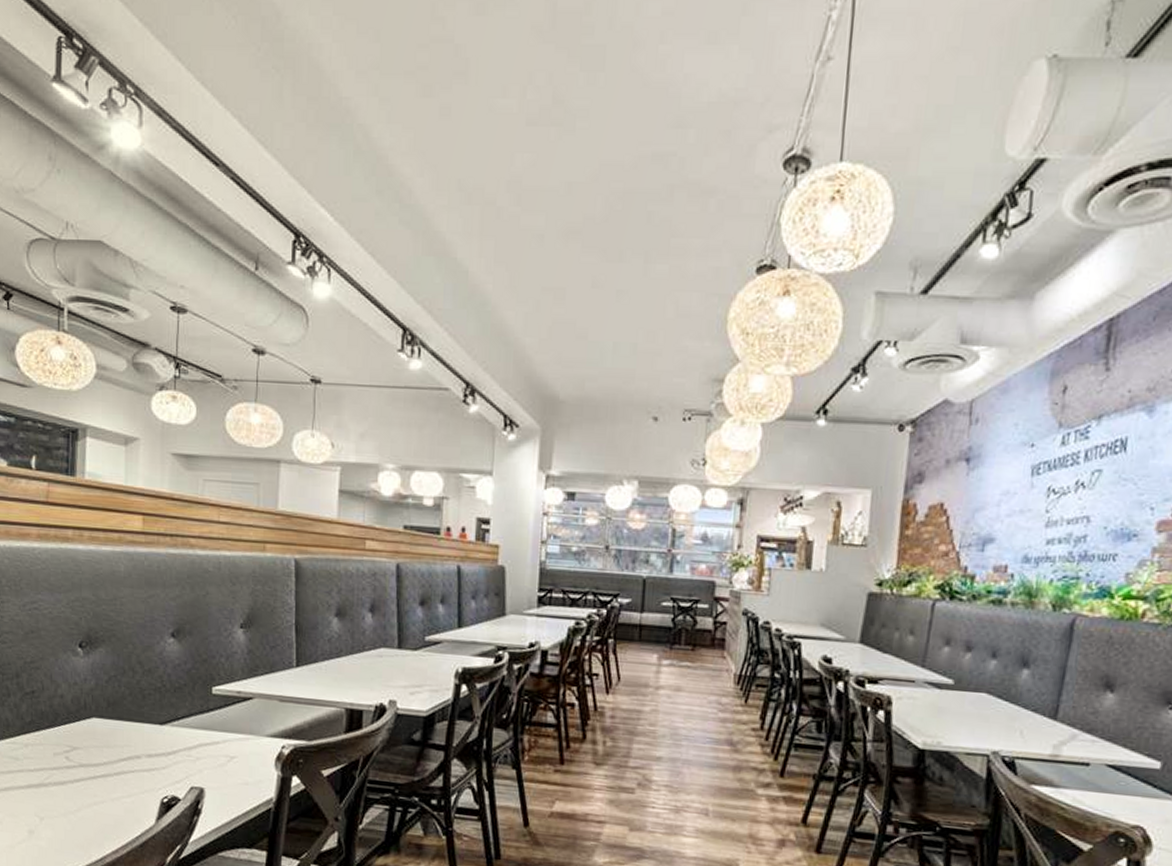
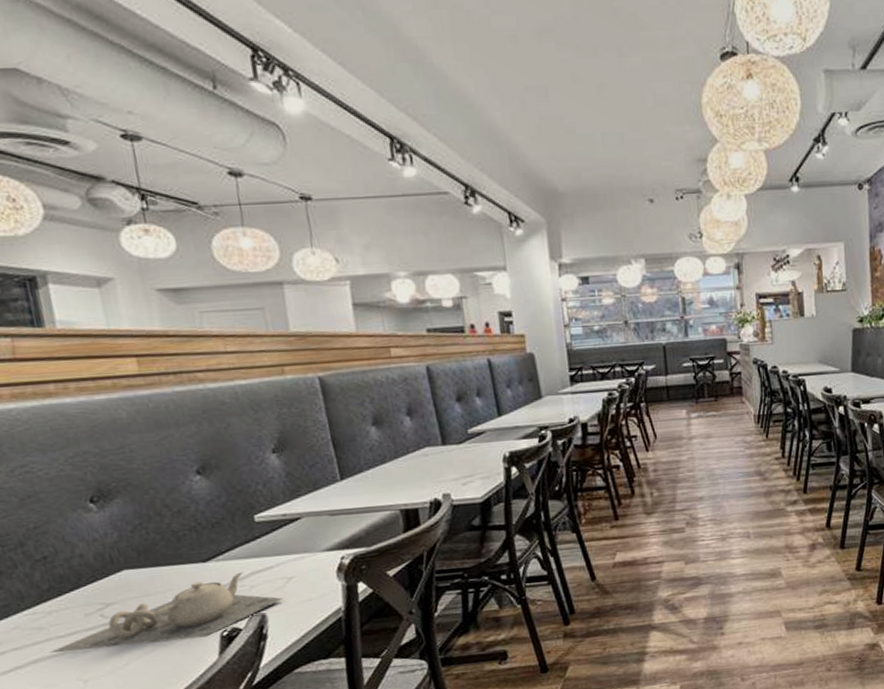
teapot: none [18,741,222,800] -> present [48,572,283,653]

